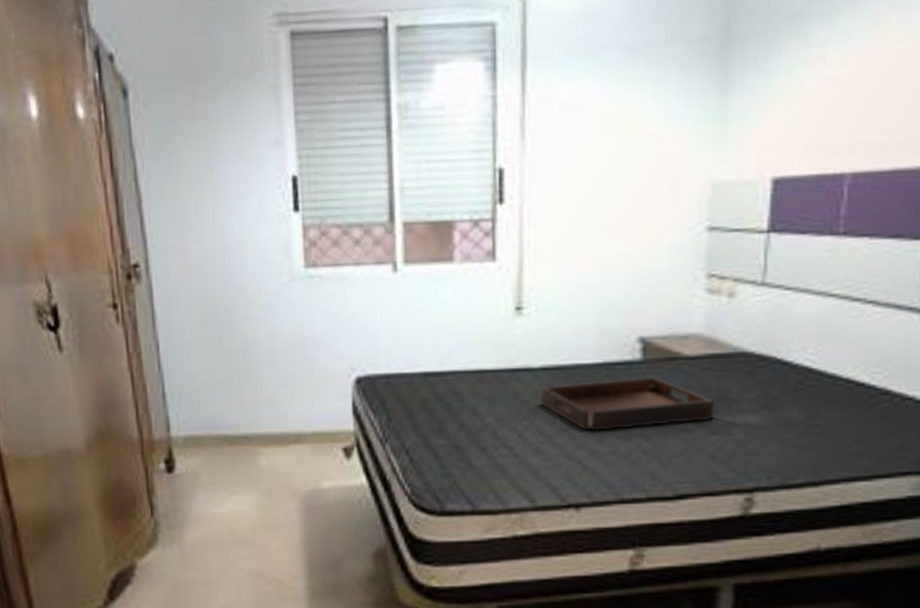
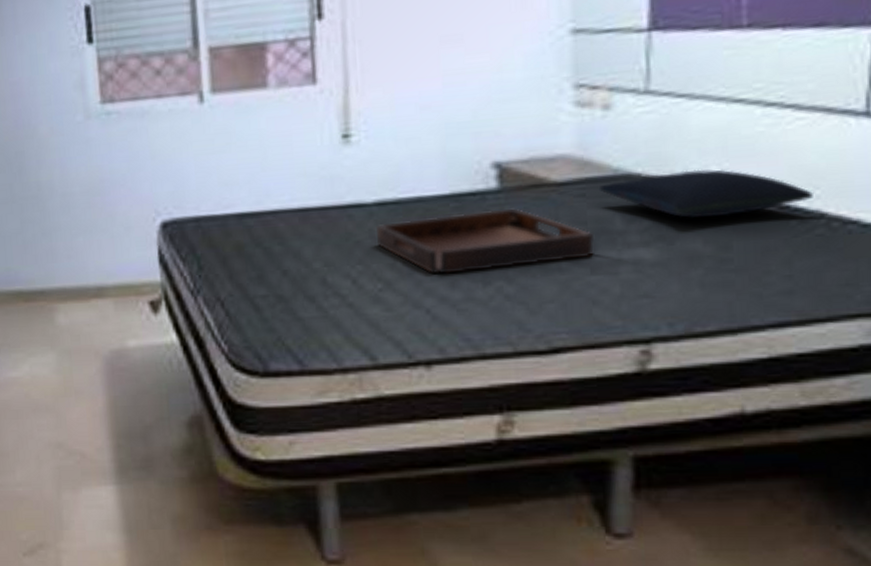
pillow: none [721,350,882,391] -> present [598,169,813,219]

